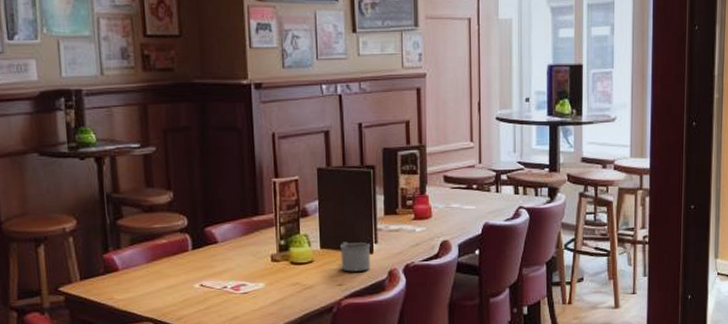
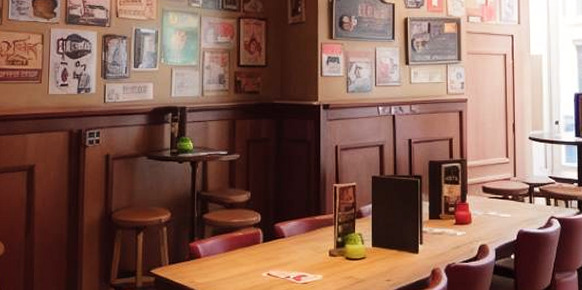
mug: present [340,242,371,272] -> none [390,242,417,269]

